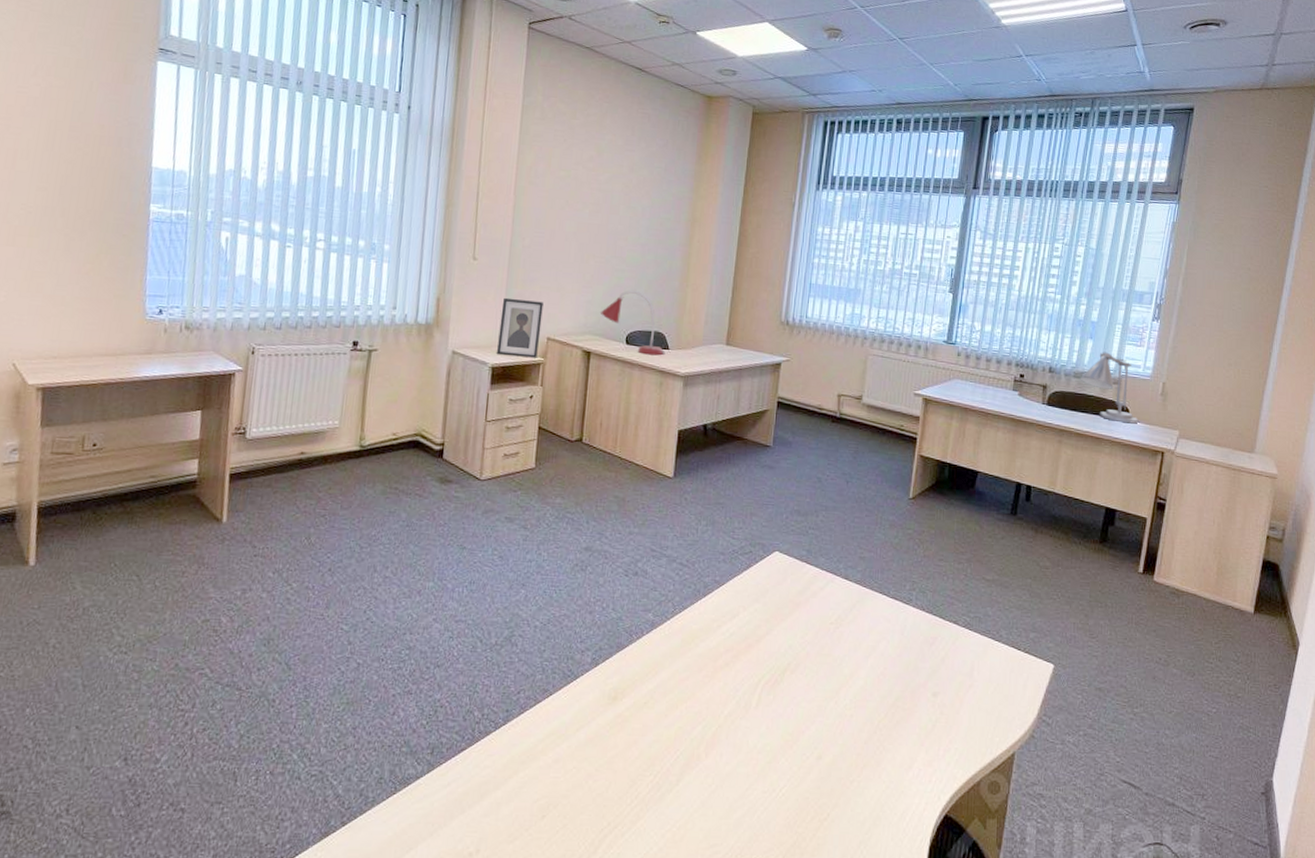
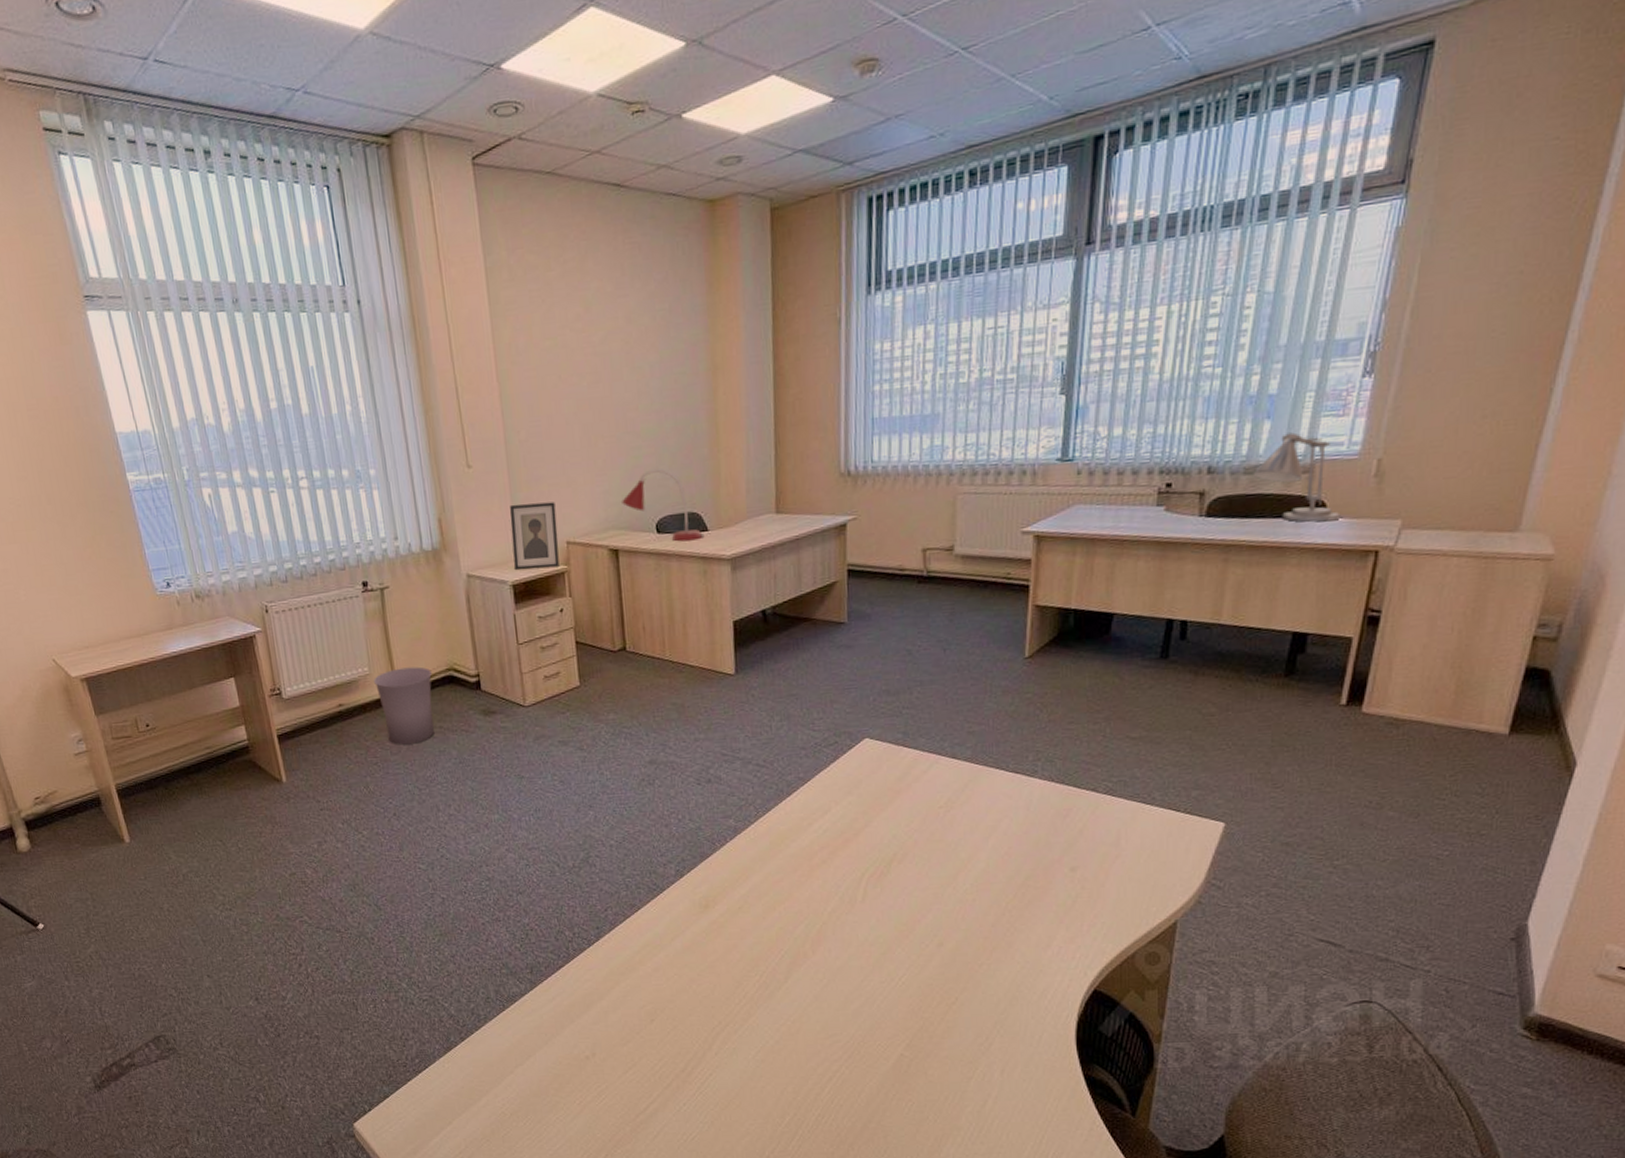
waste bin: none [341,426,399,502] -> present [374,666,434,745]

